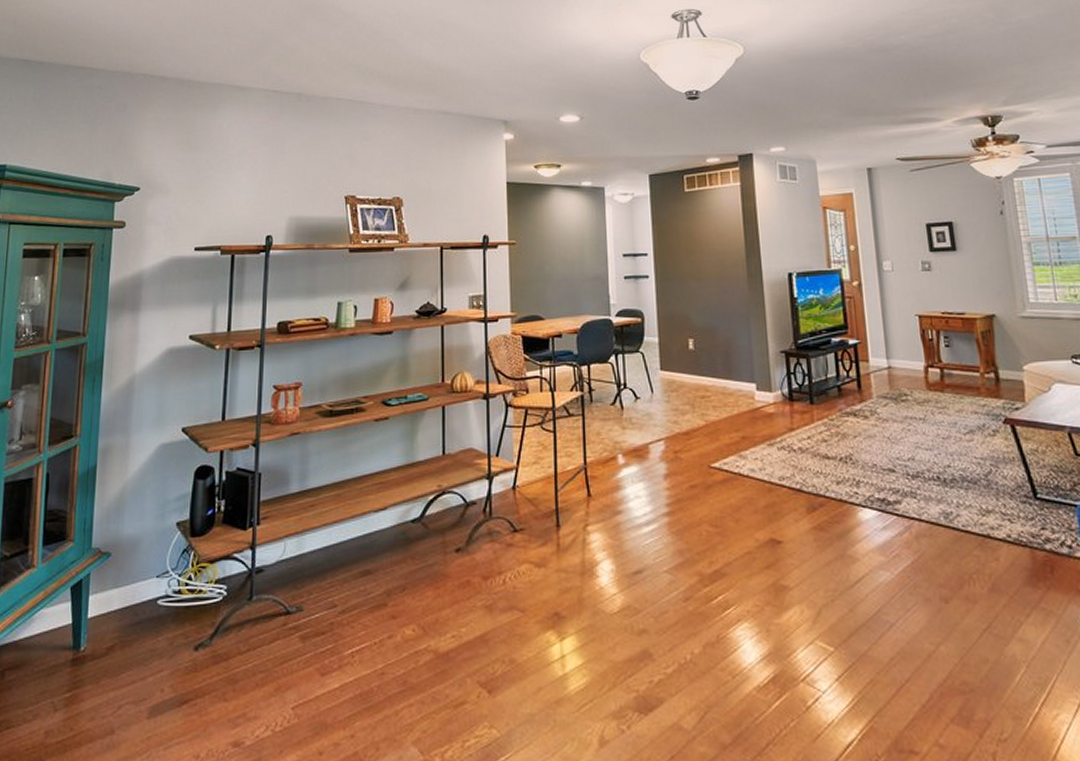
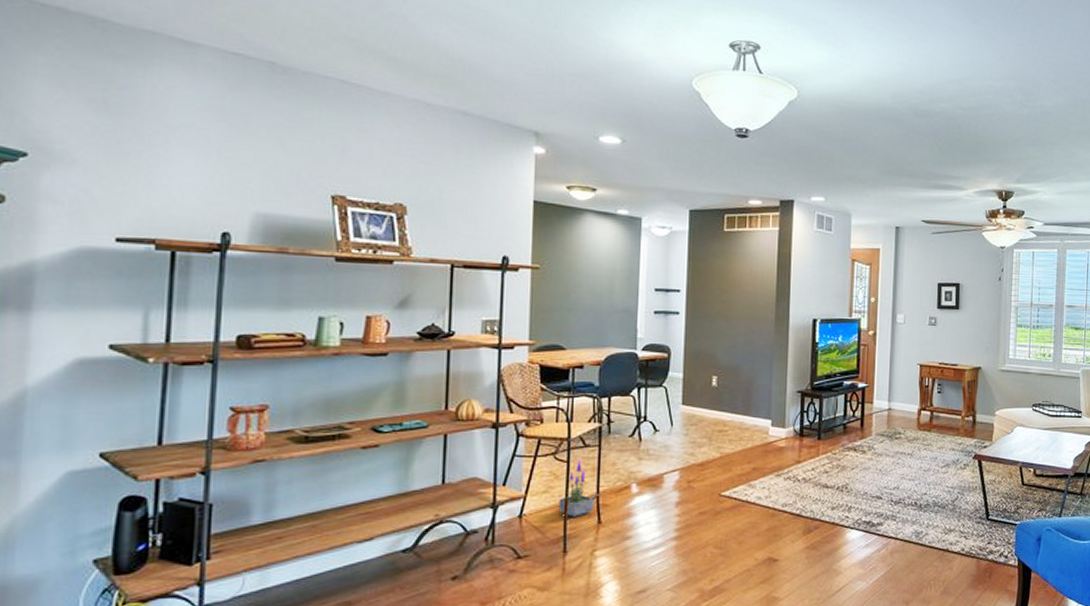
potted plant: none [548,428,583,489] -> present [558,458,594,517]

